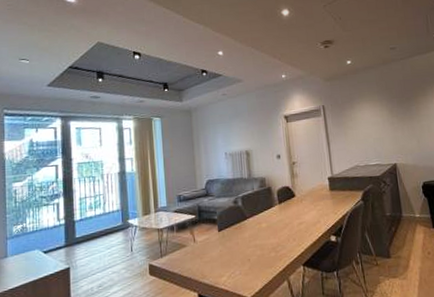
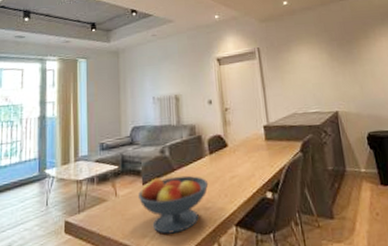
fruit bowl: none [215,222,279,274] -> present [139,175,209,234]

